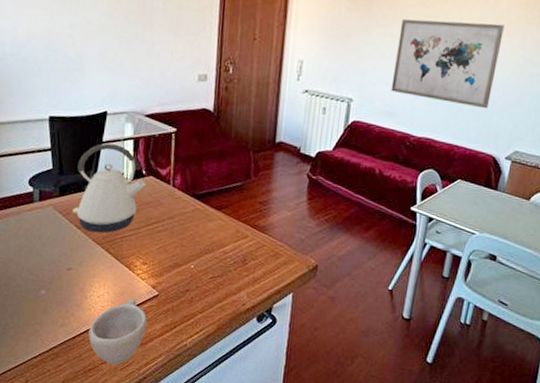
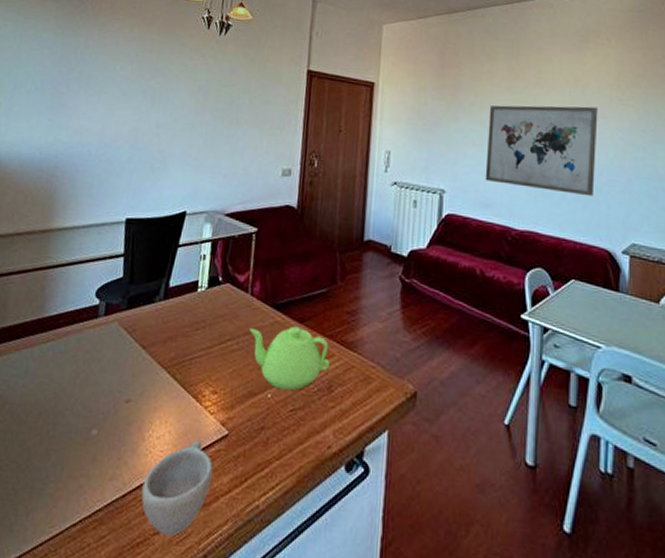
kettle: present [72,143,145,233] -> none [139,246,221,354]
teapot: none [173,213,244,263] -> present [250,326,329,391]

